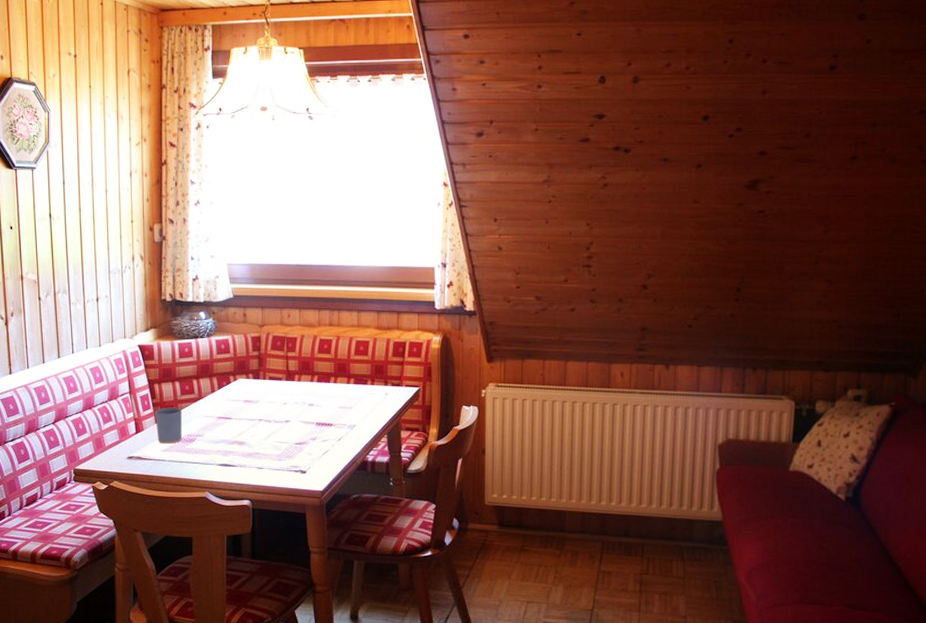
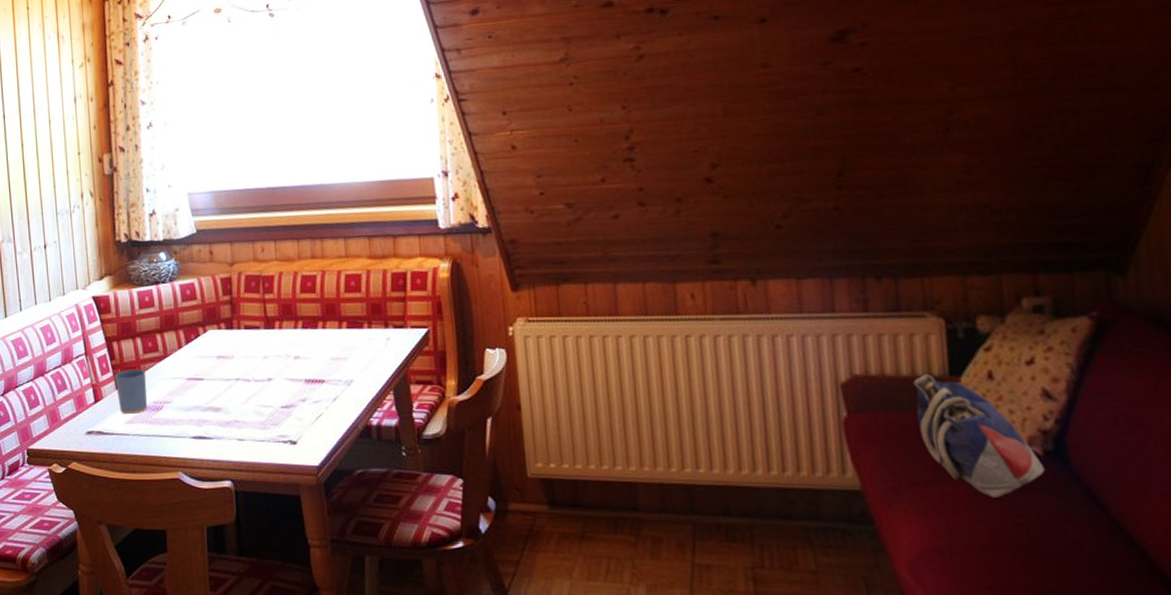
tote bag: none [767,441,844,529] -> present [913,374,1045,498]

